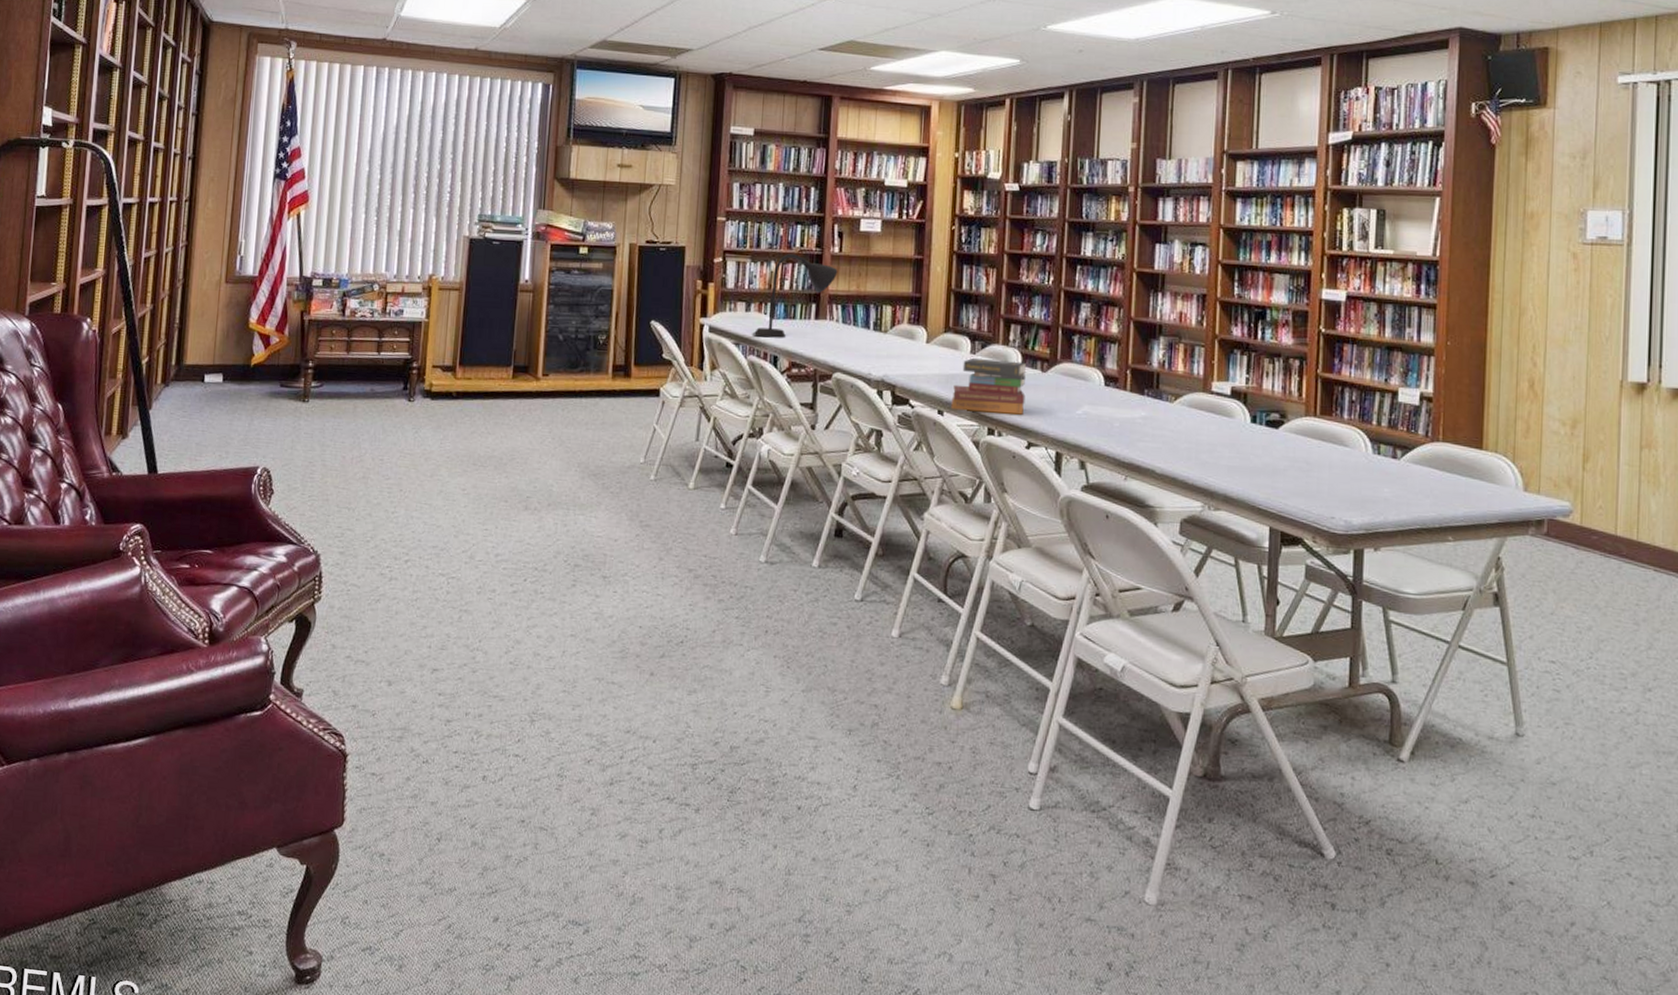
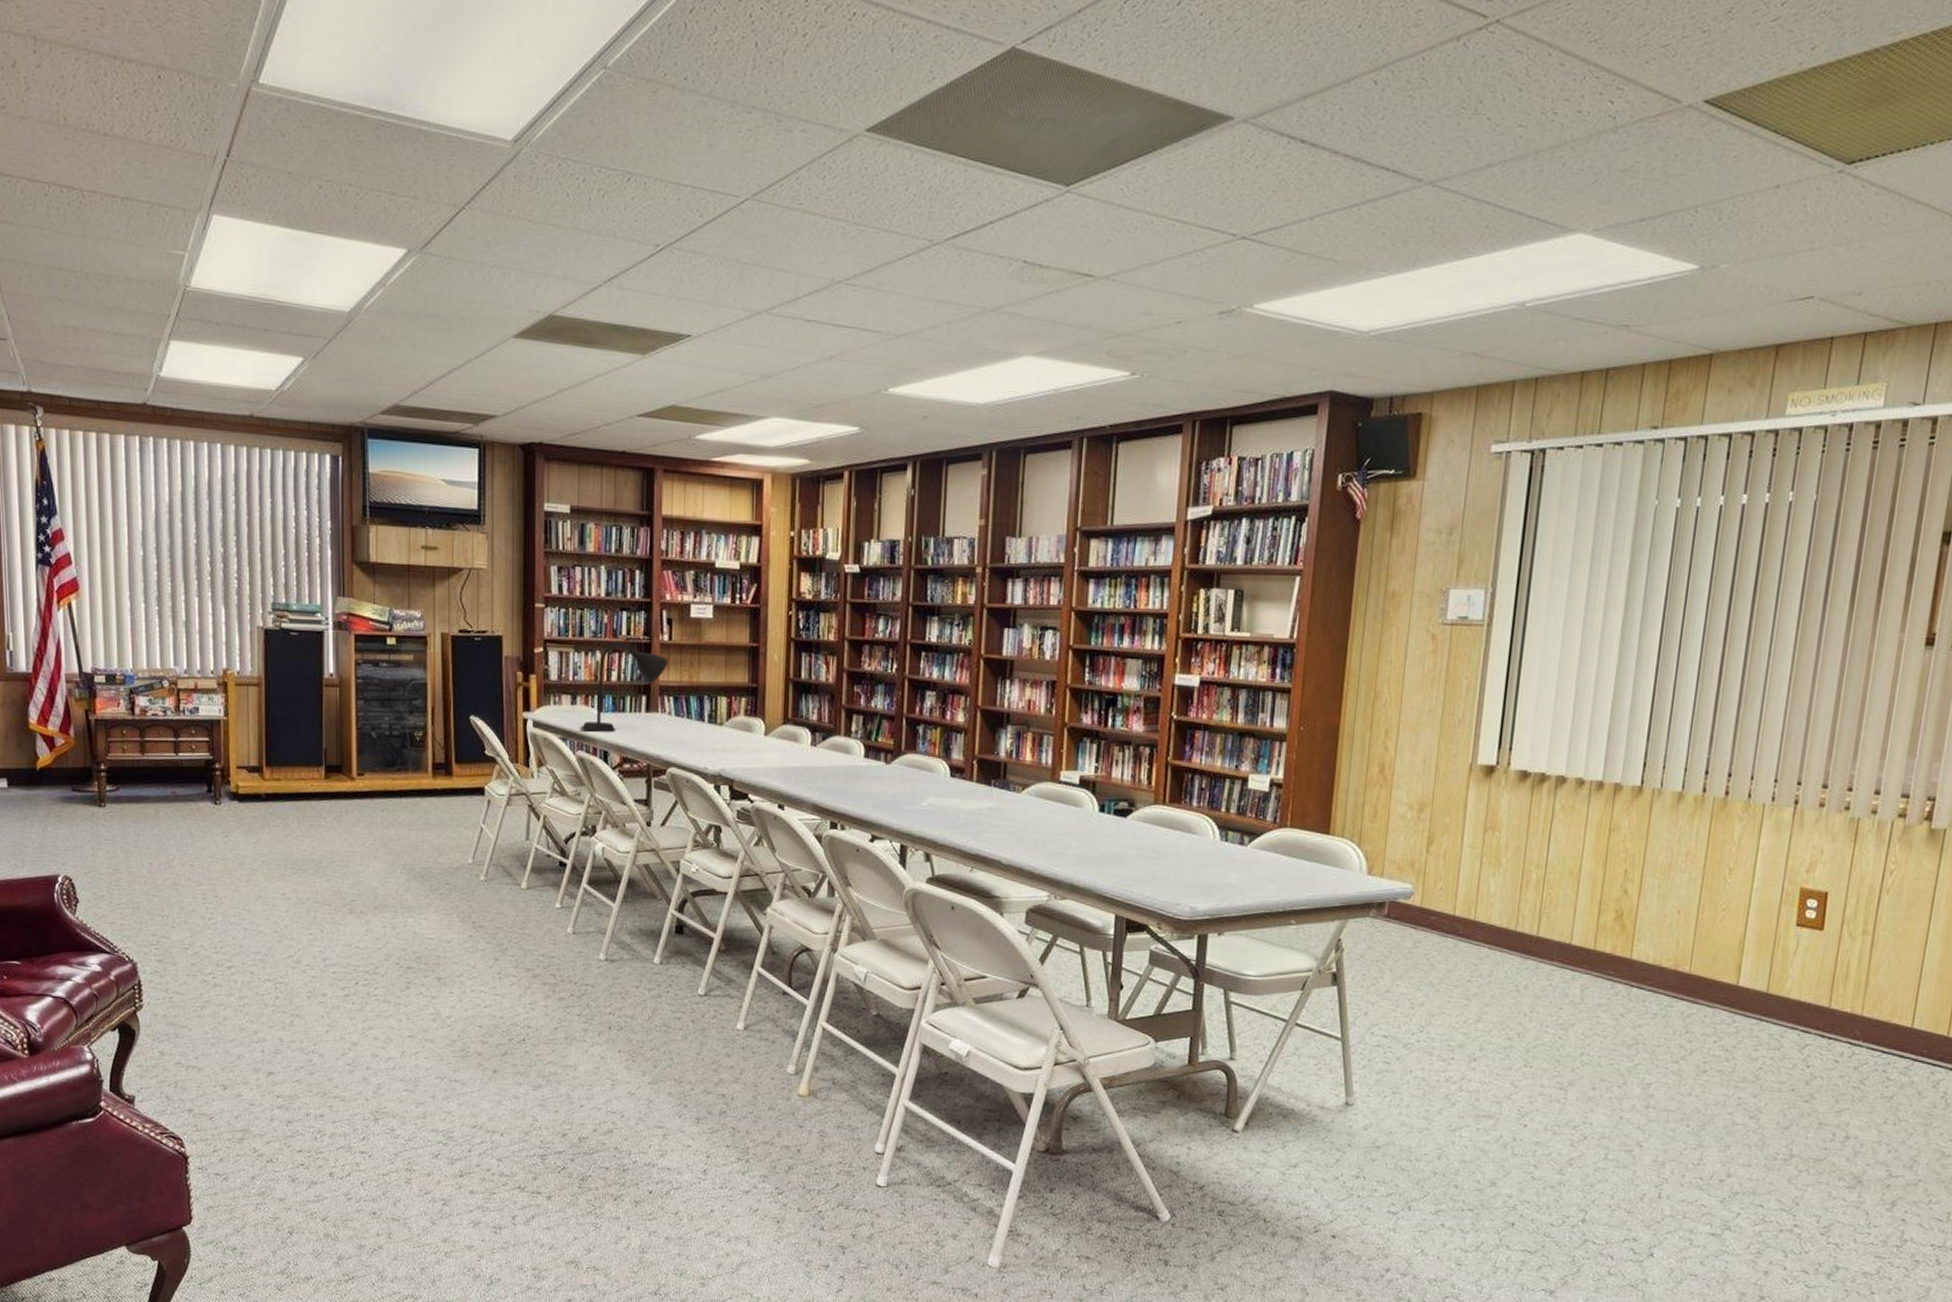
books: present [951,358,1027,415] -> none [792,751,870,808]

